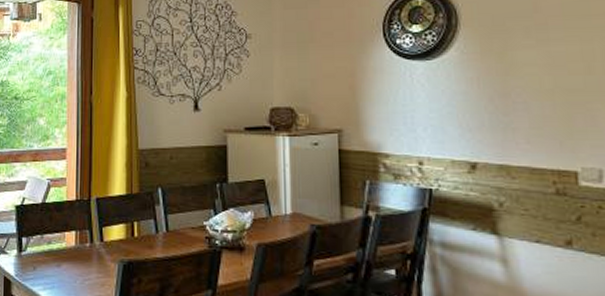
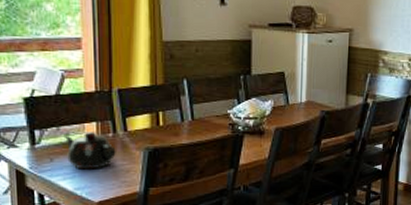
teapot: none [46,241,92,281] -> present [63,132,116,169]

